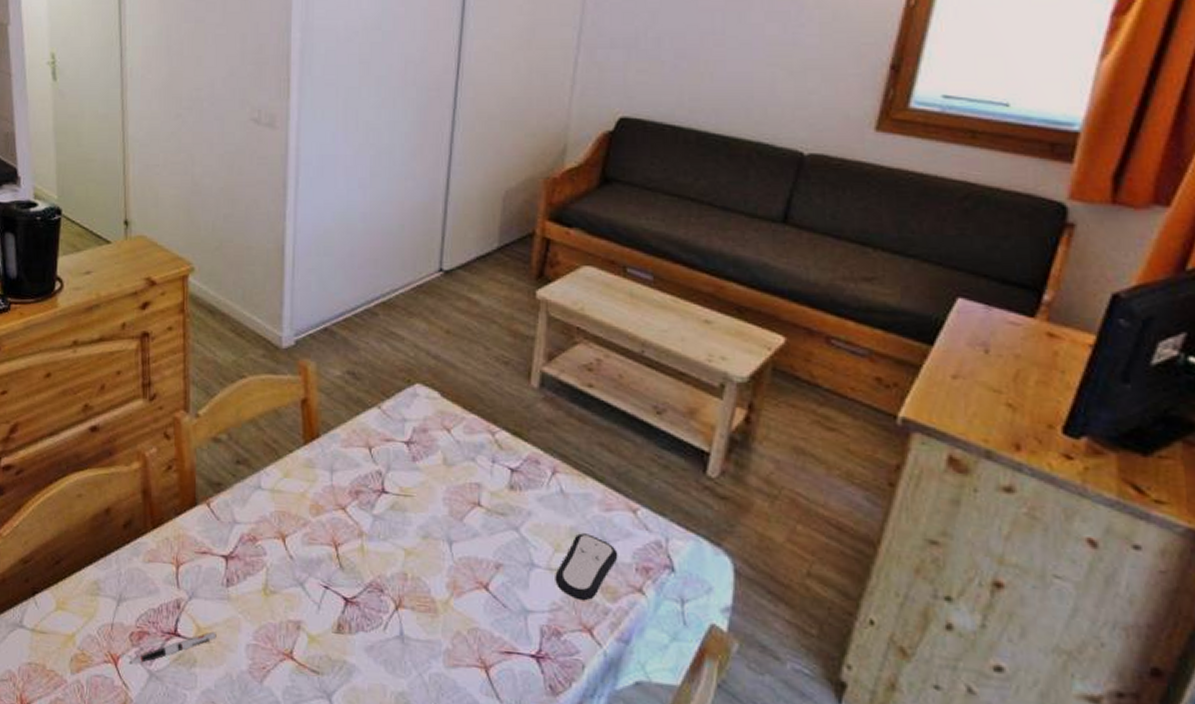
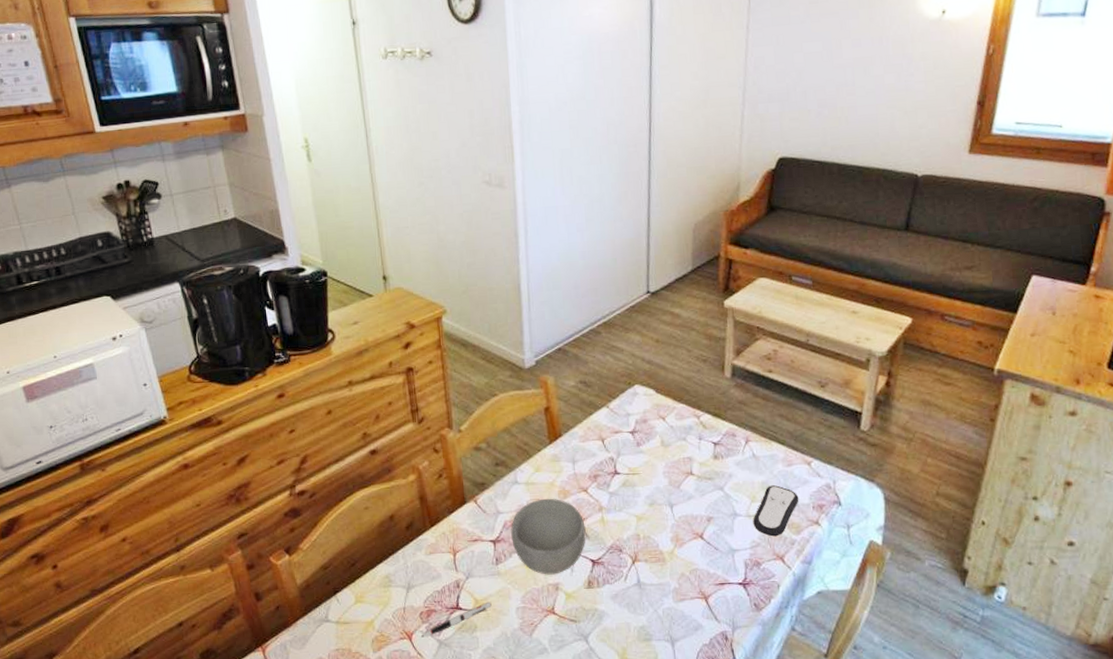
bowl: none [248,512,340,610] -> present [511,498,586,575]

